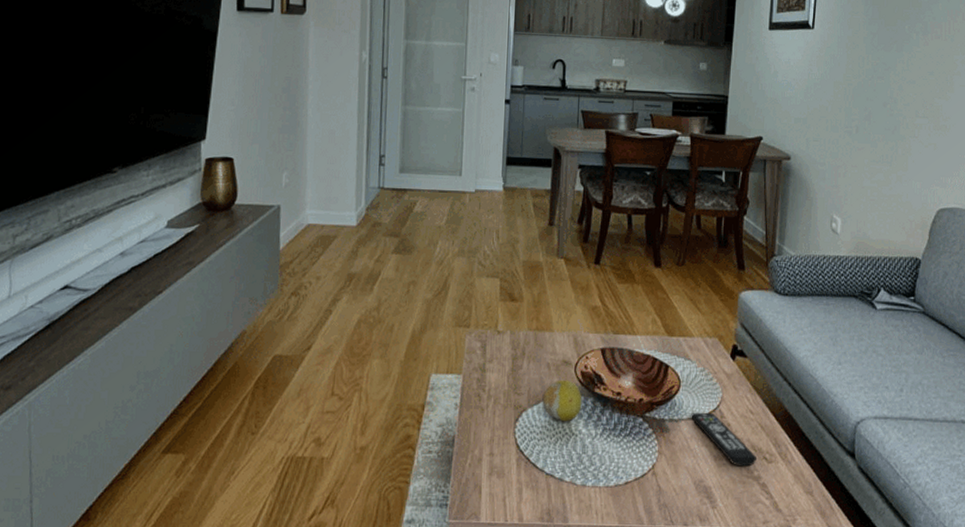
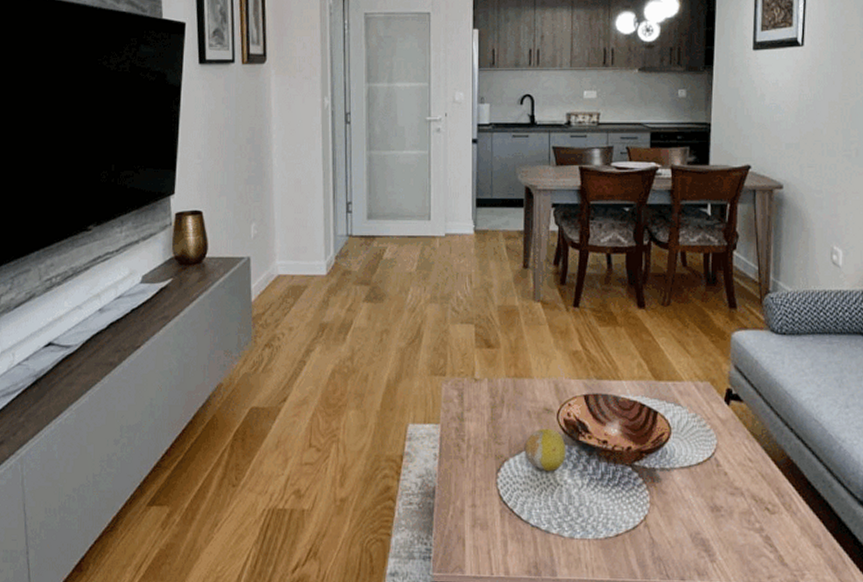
remote control: present [691,412,756,467] -> none [684,460,758,518]

